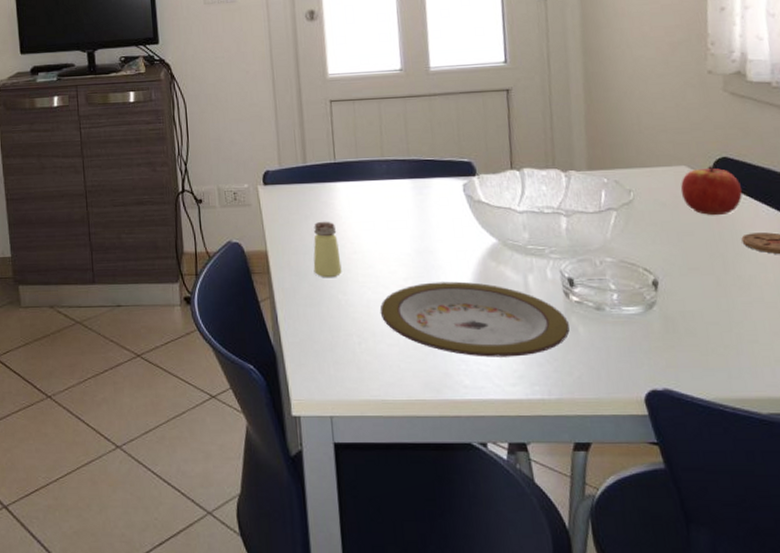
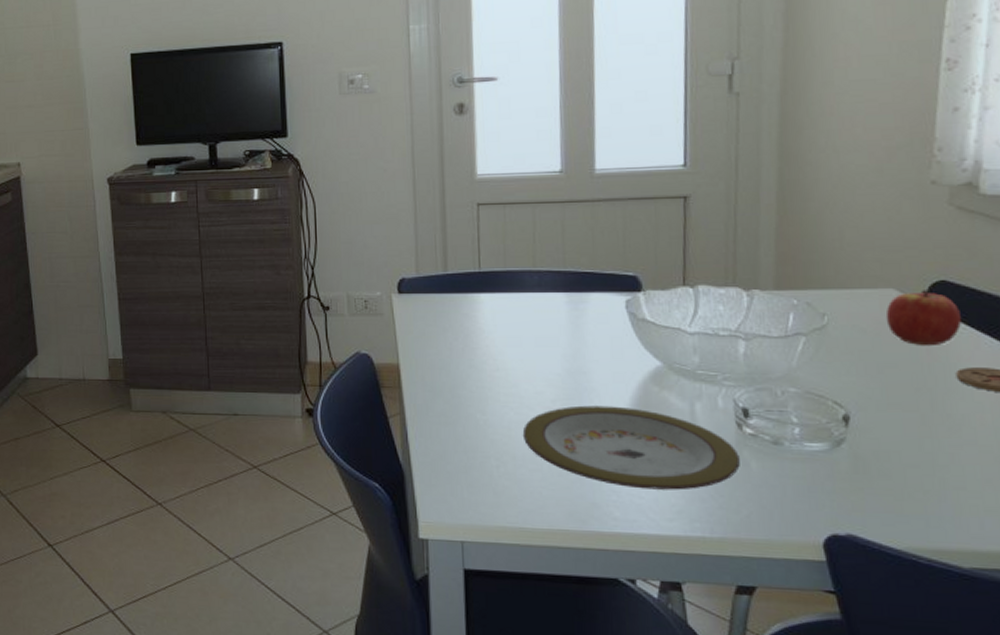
saltshaker: present [313,221,342,278] -> none [450,334,482,396]

